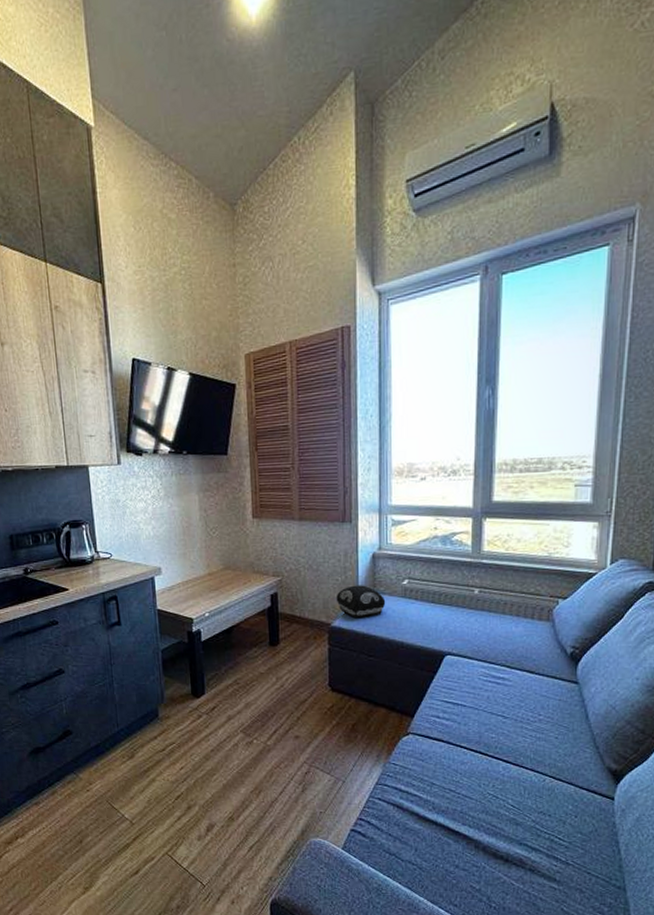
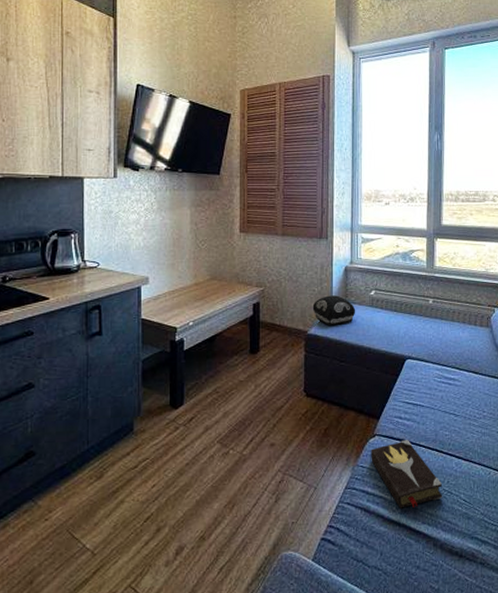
hardback book: none [404,740,486,810] -> present [371,440,442,509]

